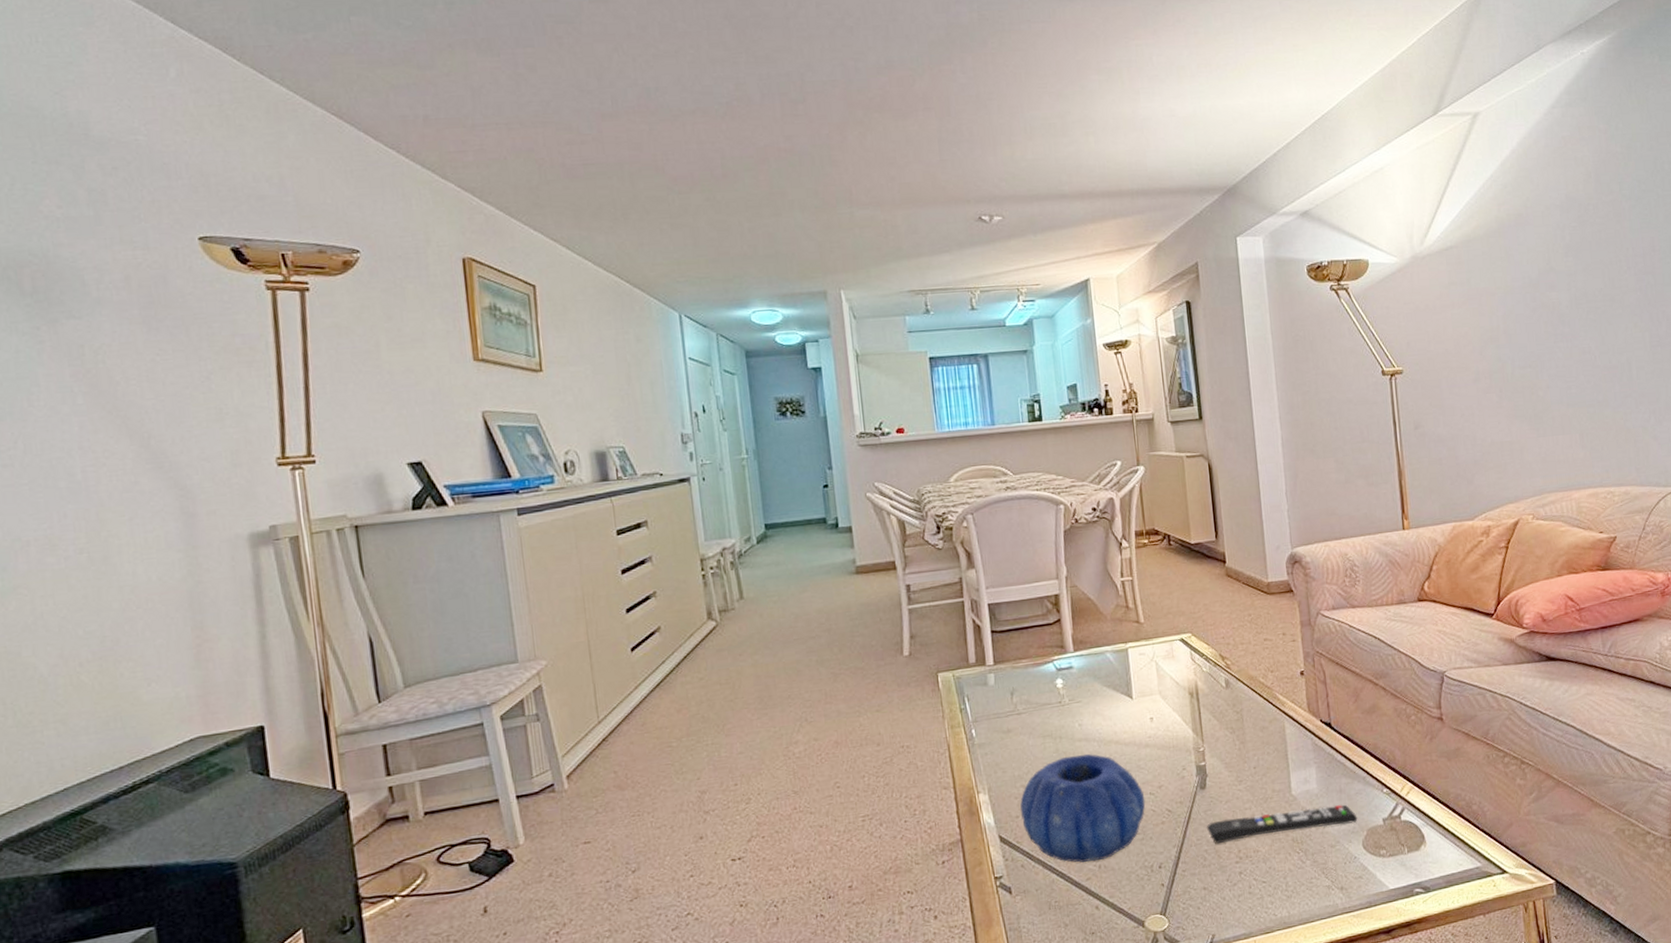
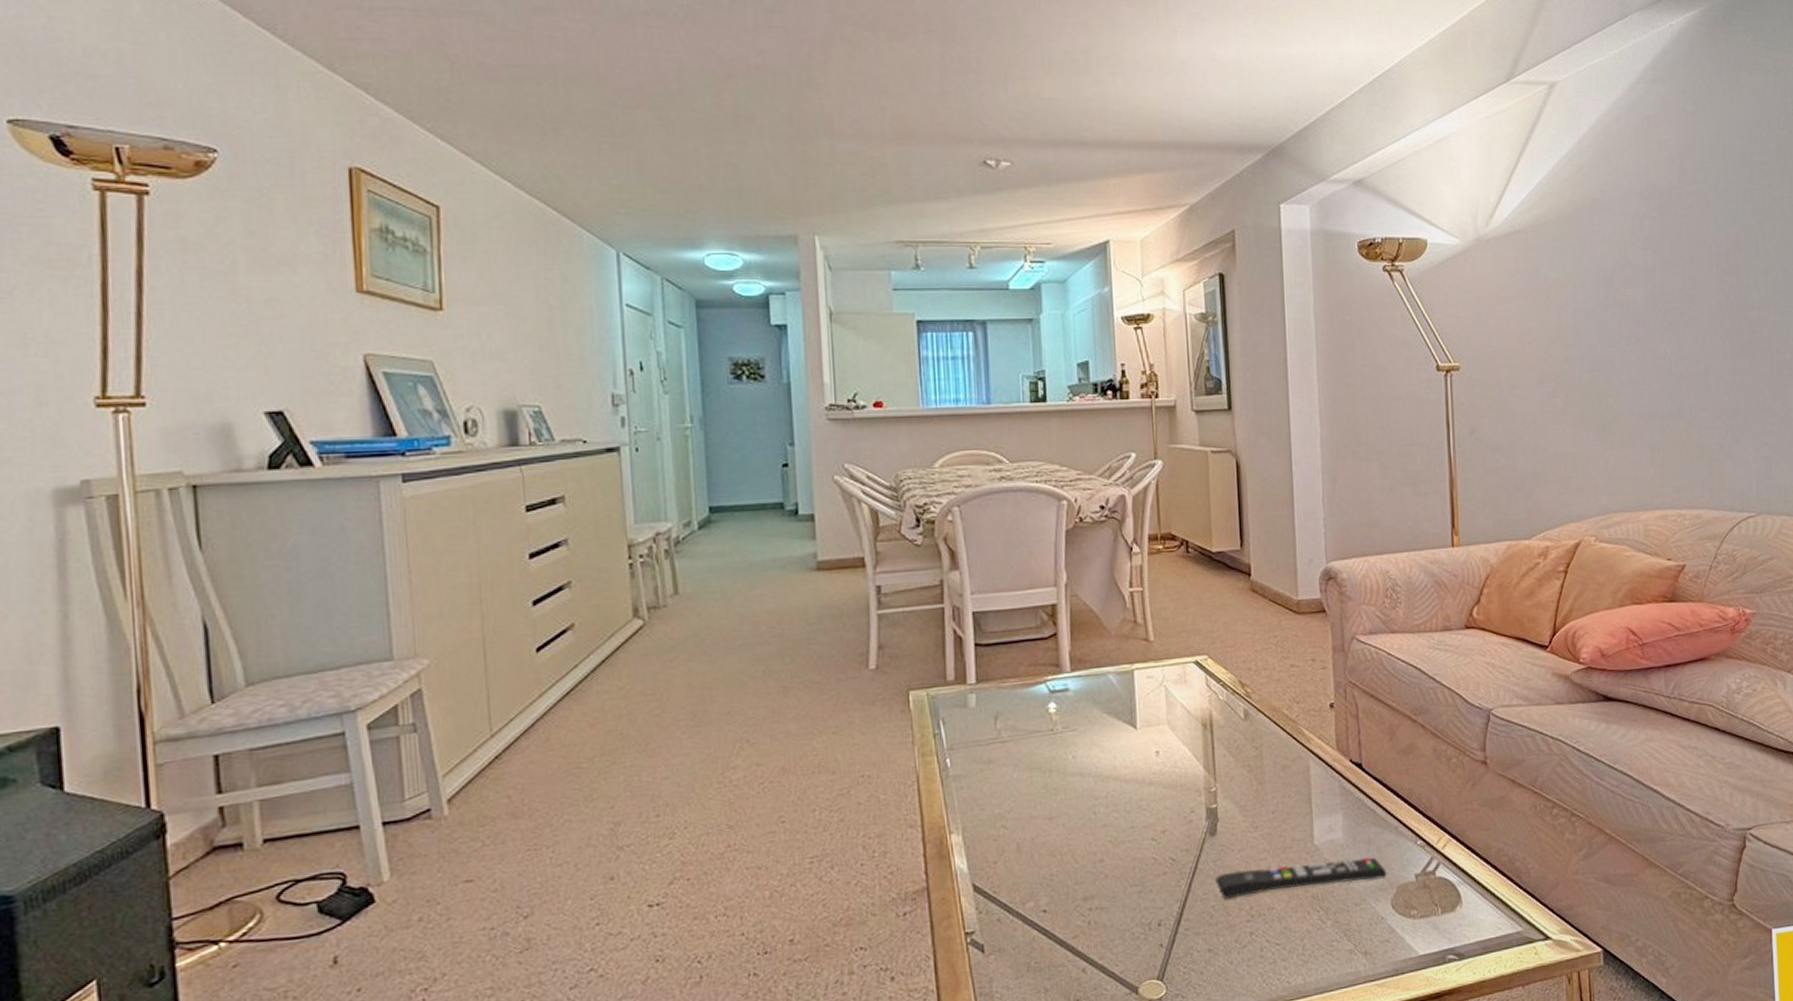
decorative bowl: present [1020,753,1146,863] -> none [999,790,1146,918]

